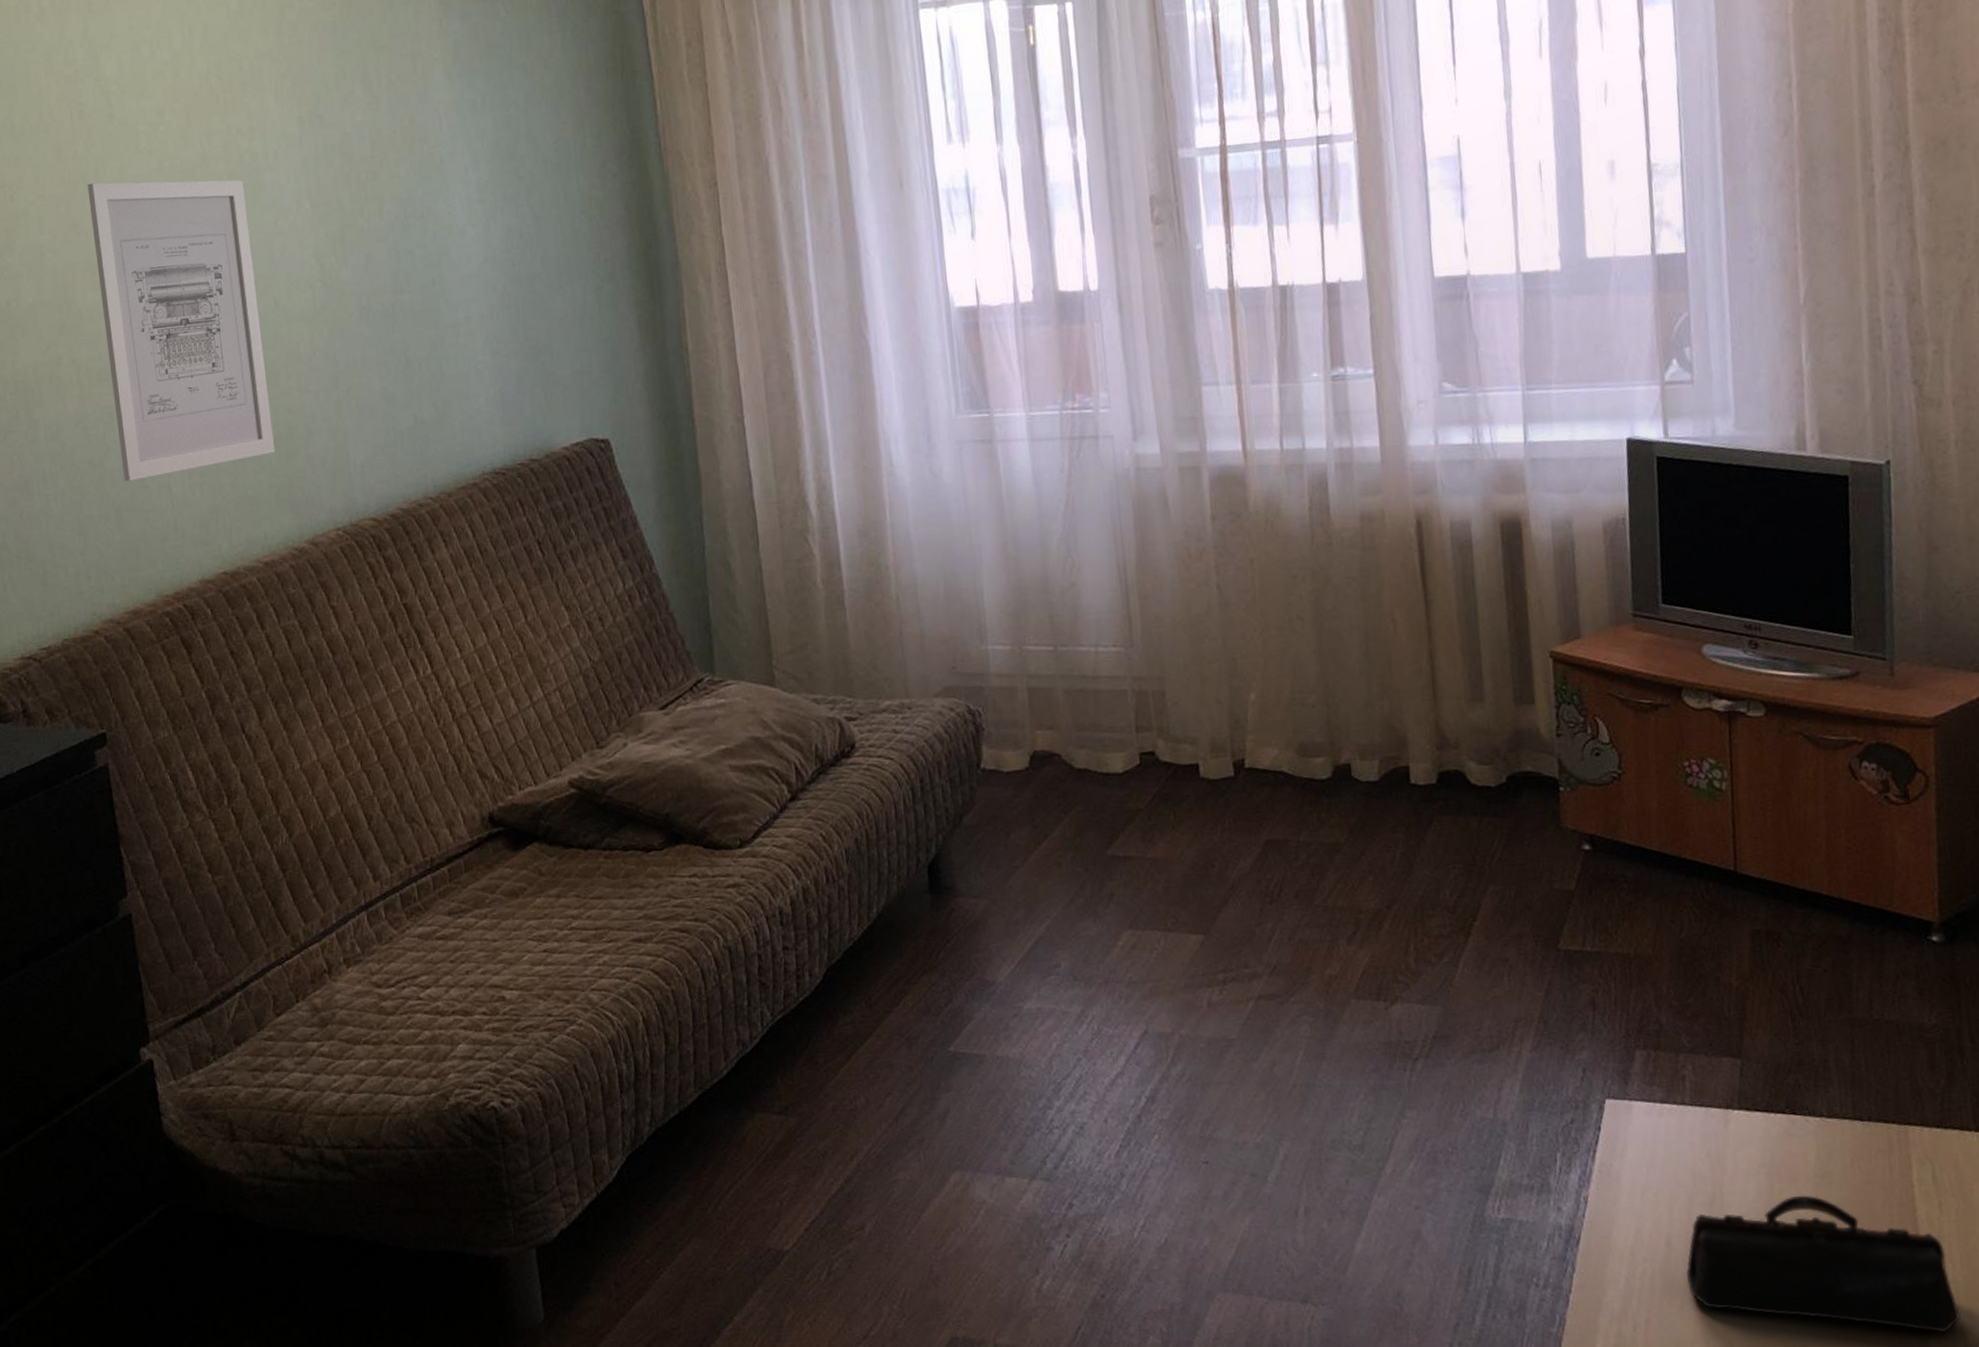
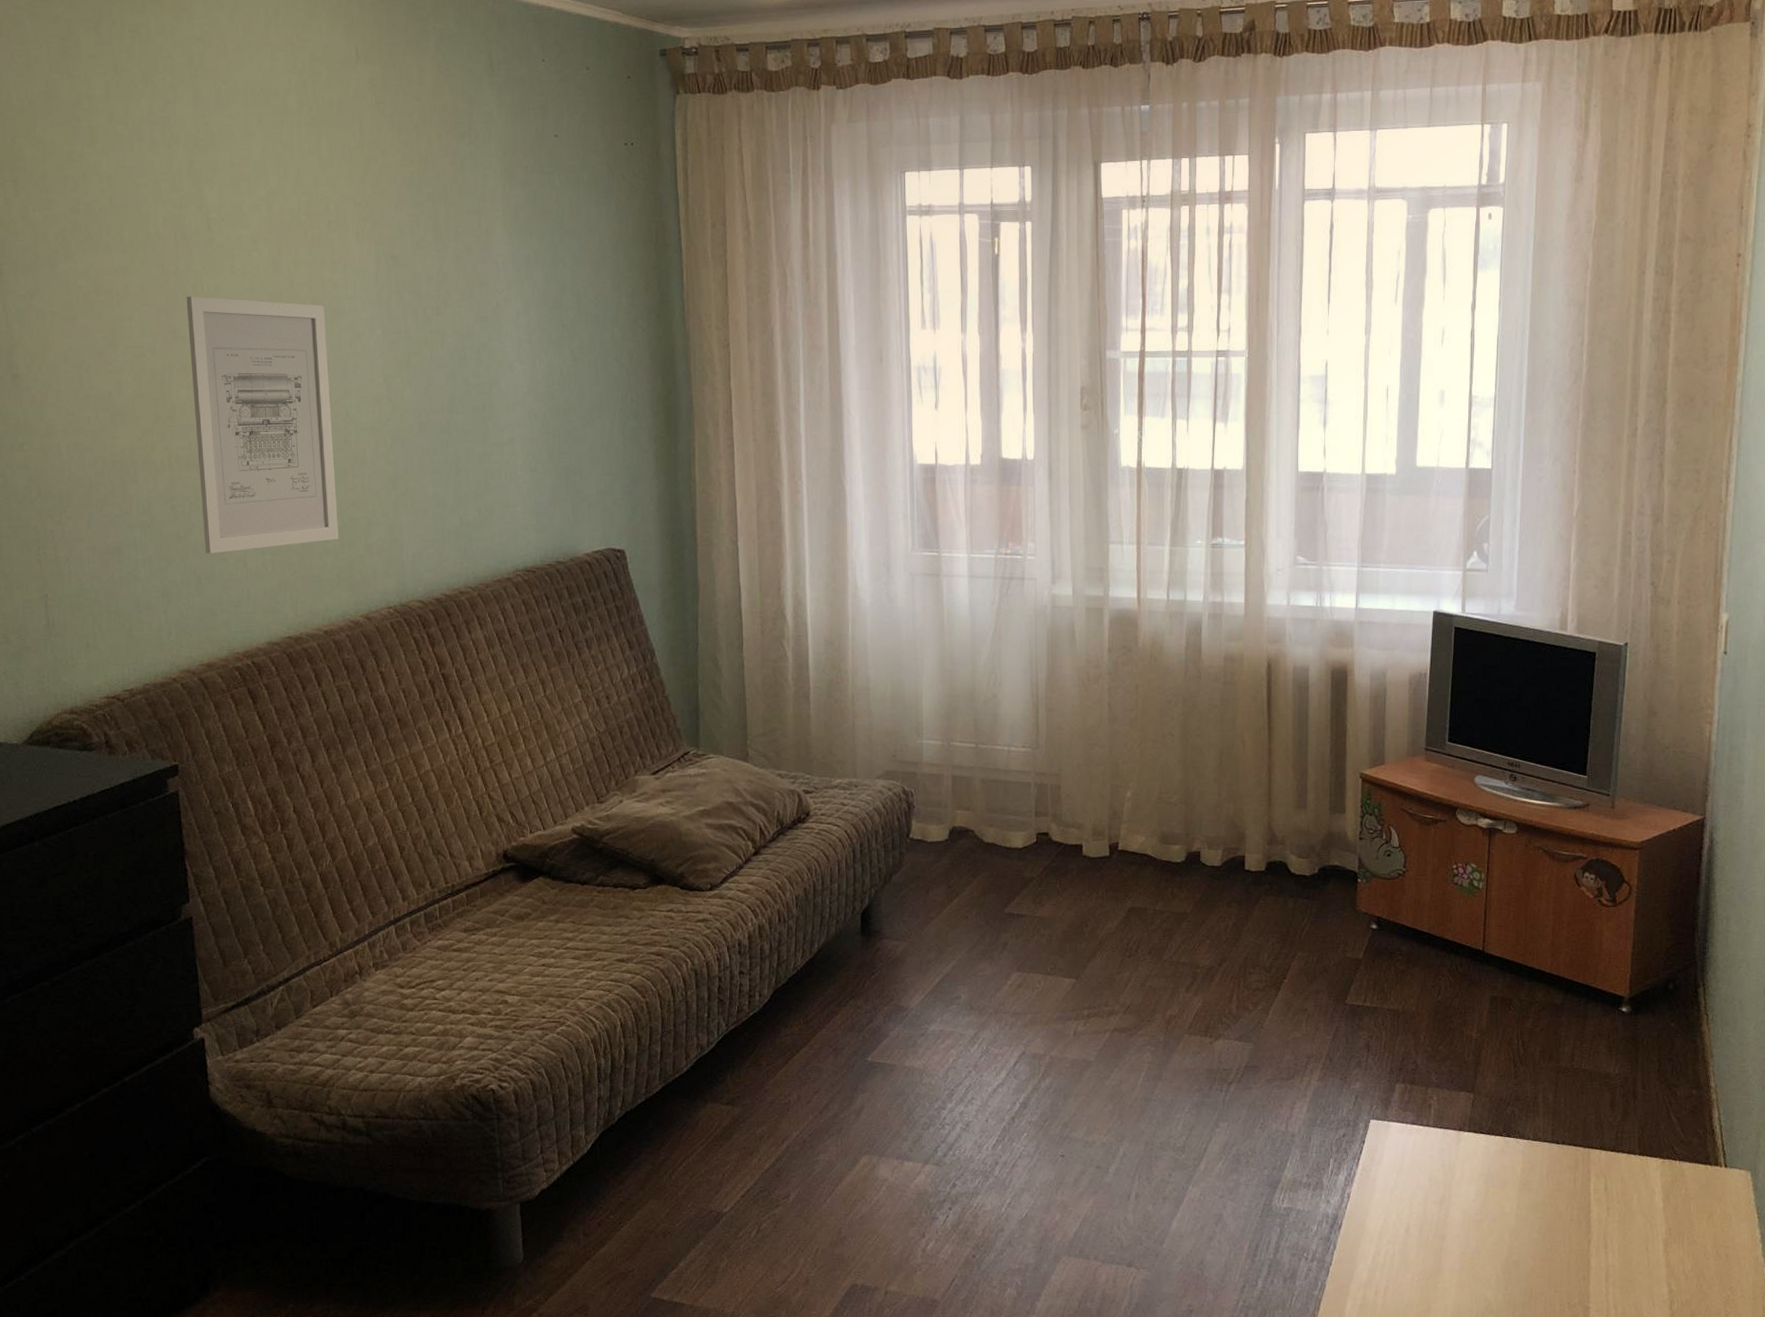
pencil case: present [1687,1195,1960,1333] -> none [1419,1198,1614,1303]

